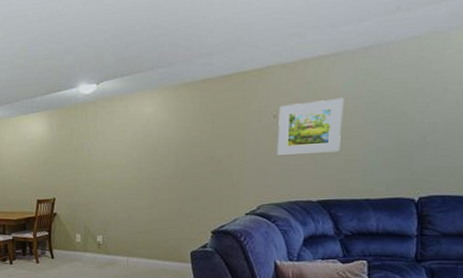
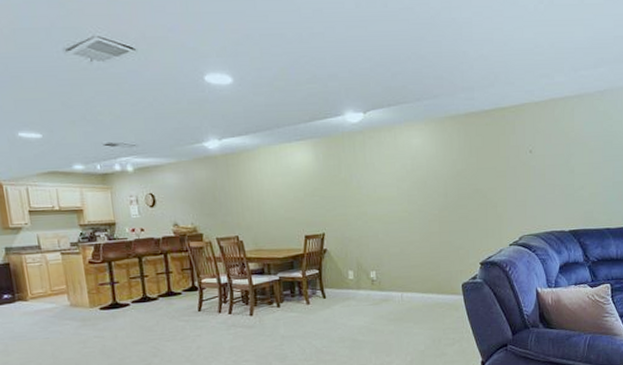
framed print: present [276,97,344,155] -> none [533,136,586,188]

